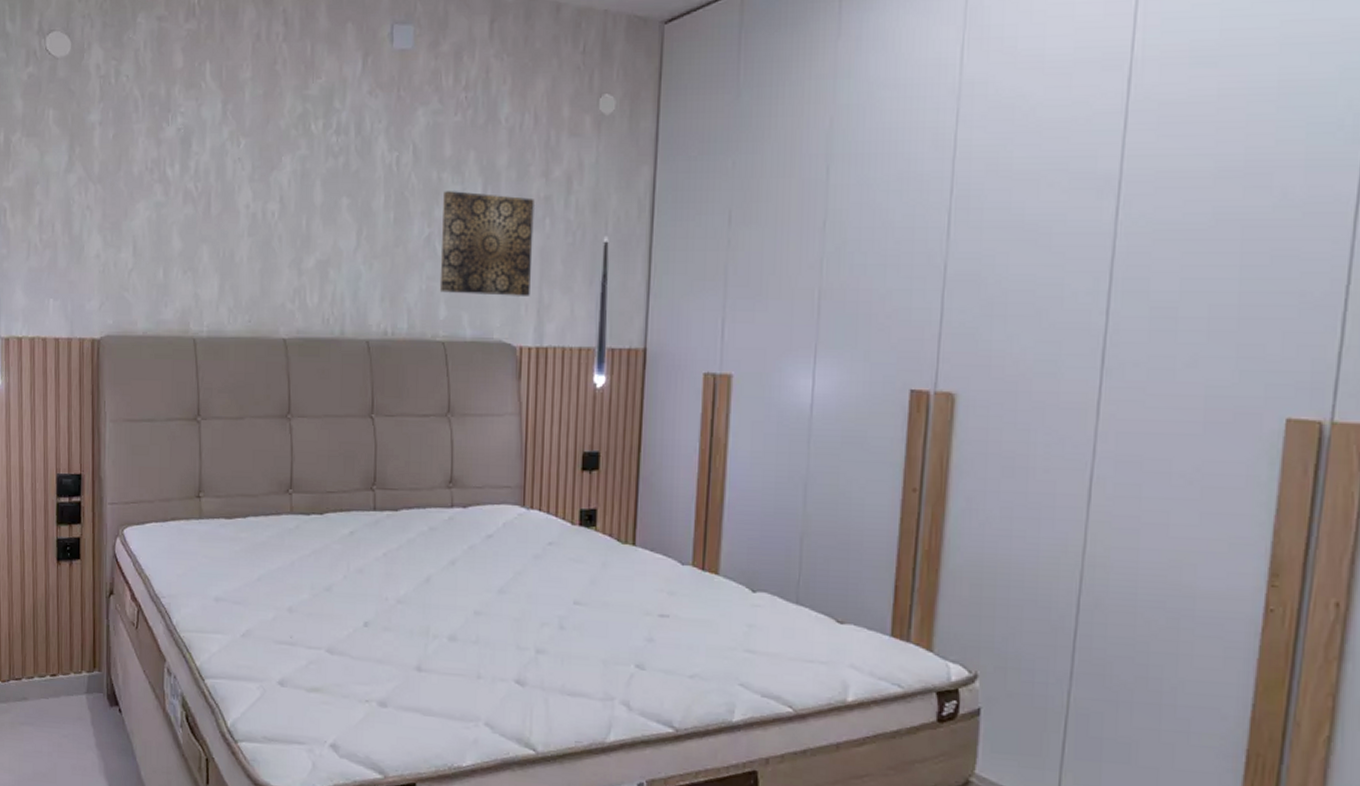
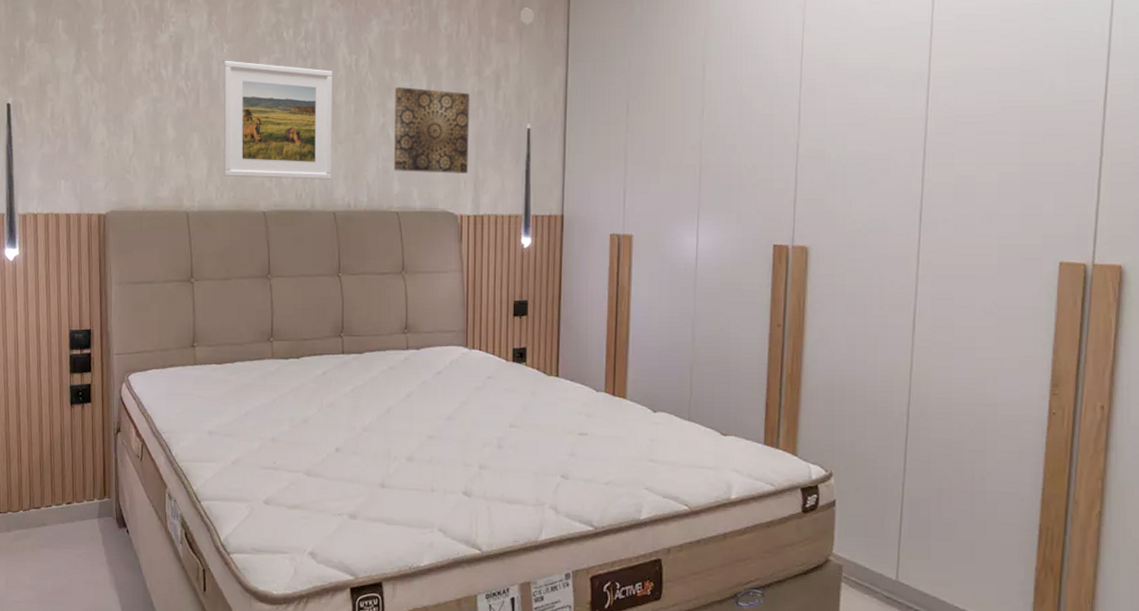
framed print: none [237,159,369,302] -> present [223,61,332,180]

